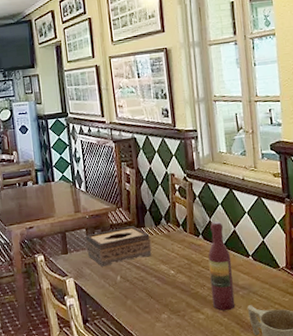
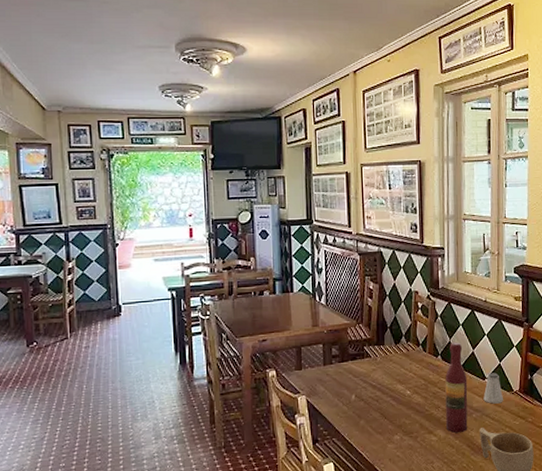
tissue box: present [85,226,152,267] -> none [322,343,389,384]
saltshaker: none [249,250,270,281] -> present [483,372,503,404]

